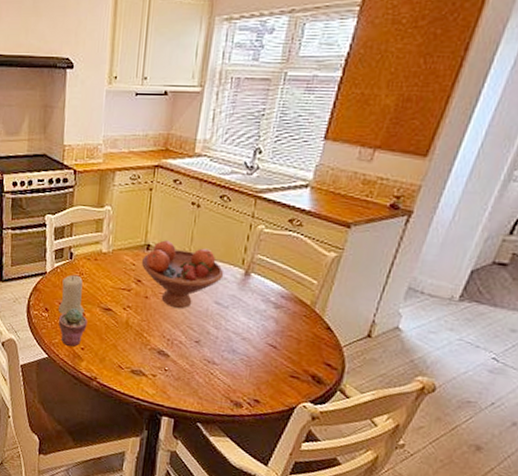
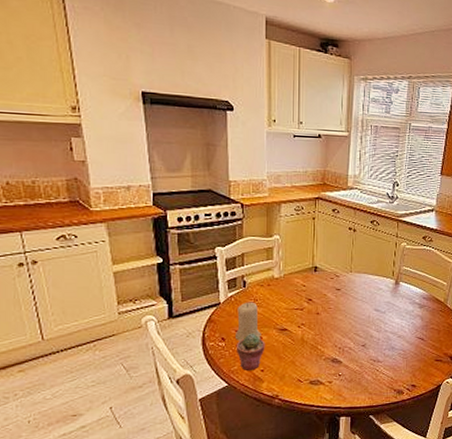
fruit bowl: present [141,240,224,309] -> none [310,262,380,320]

